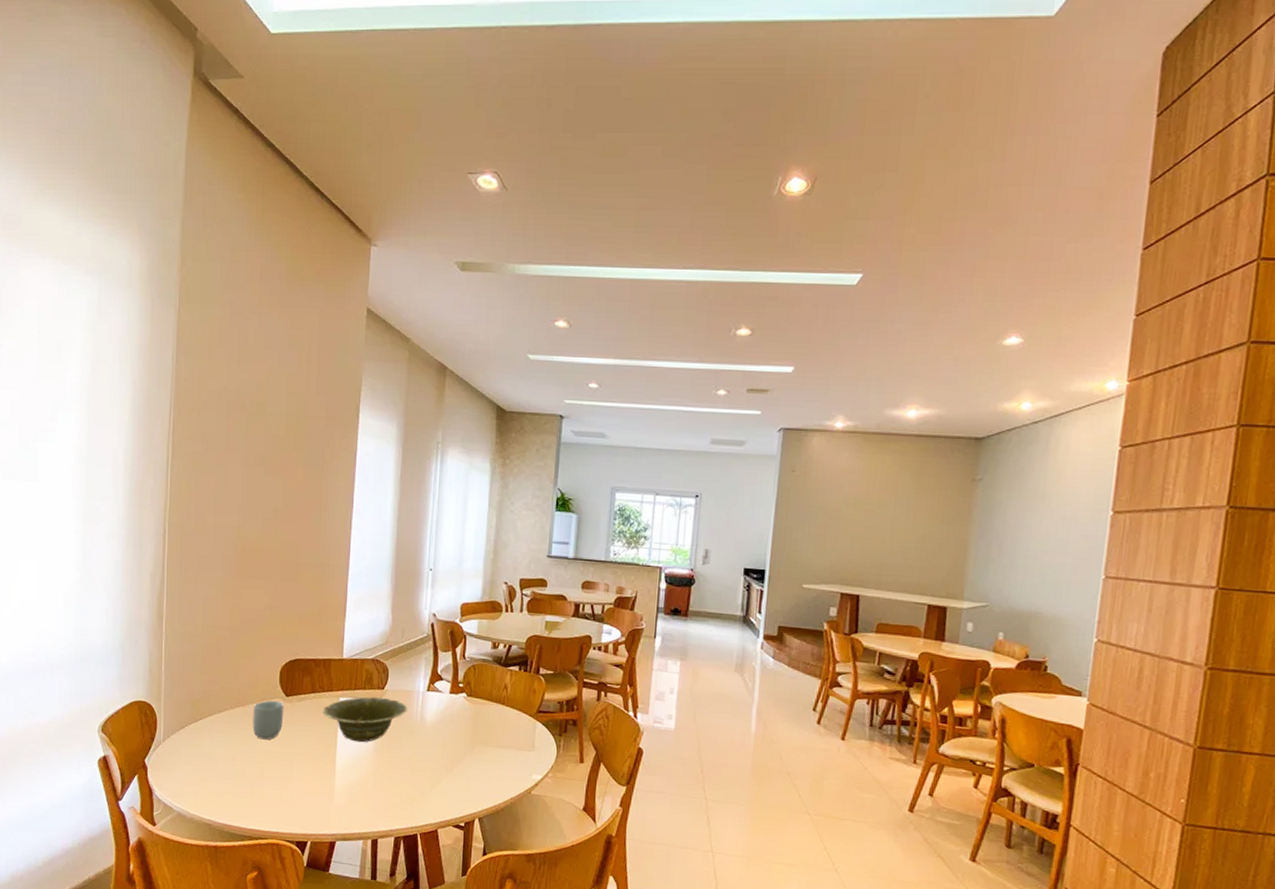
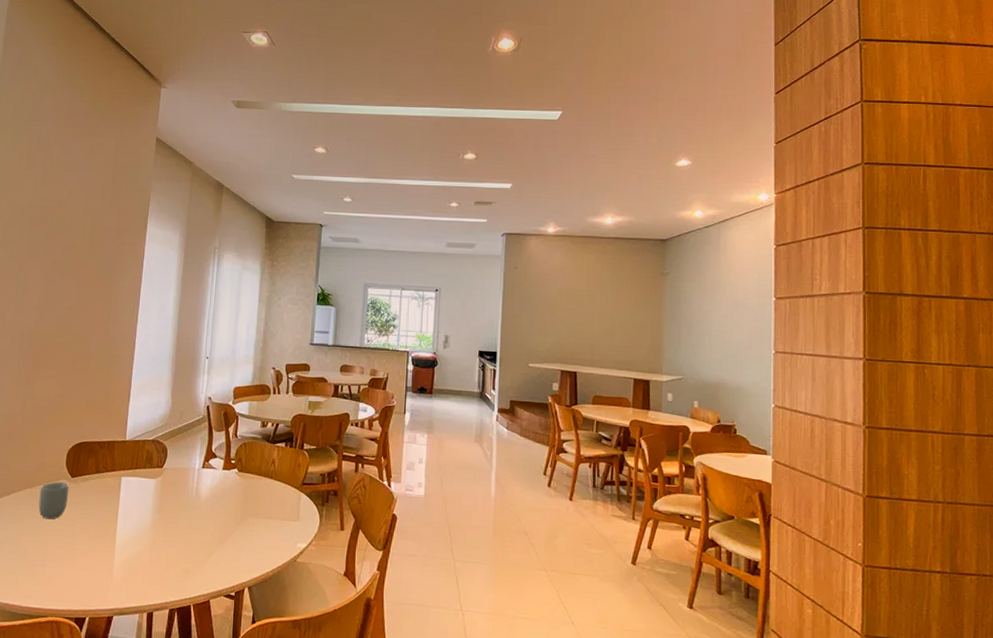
dish: present [323,697,407,743] -> none [105,475,184,519]

